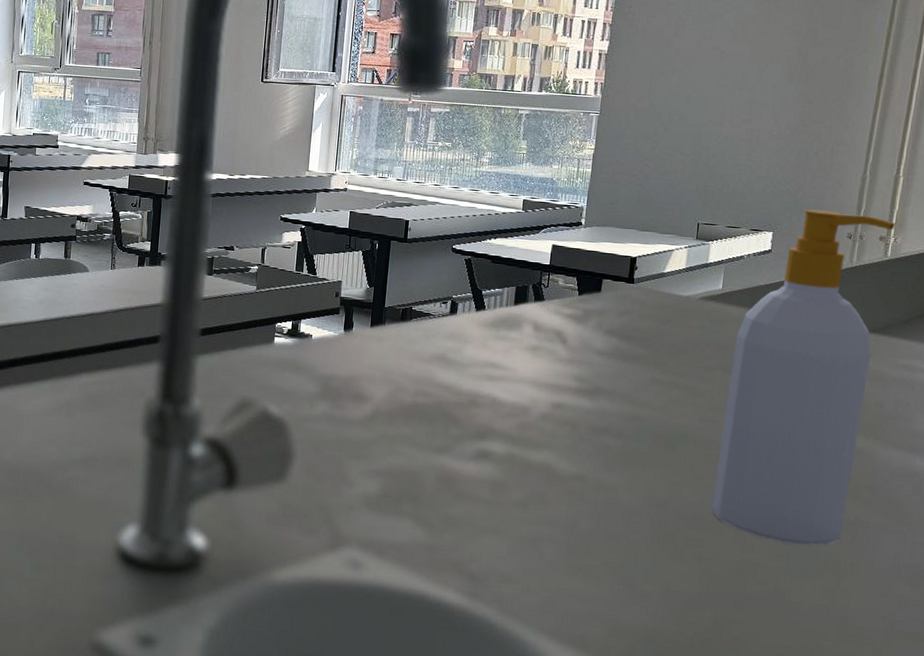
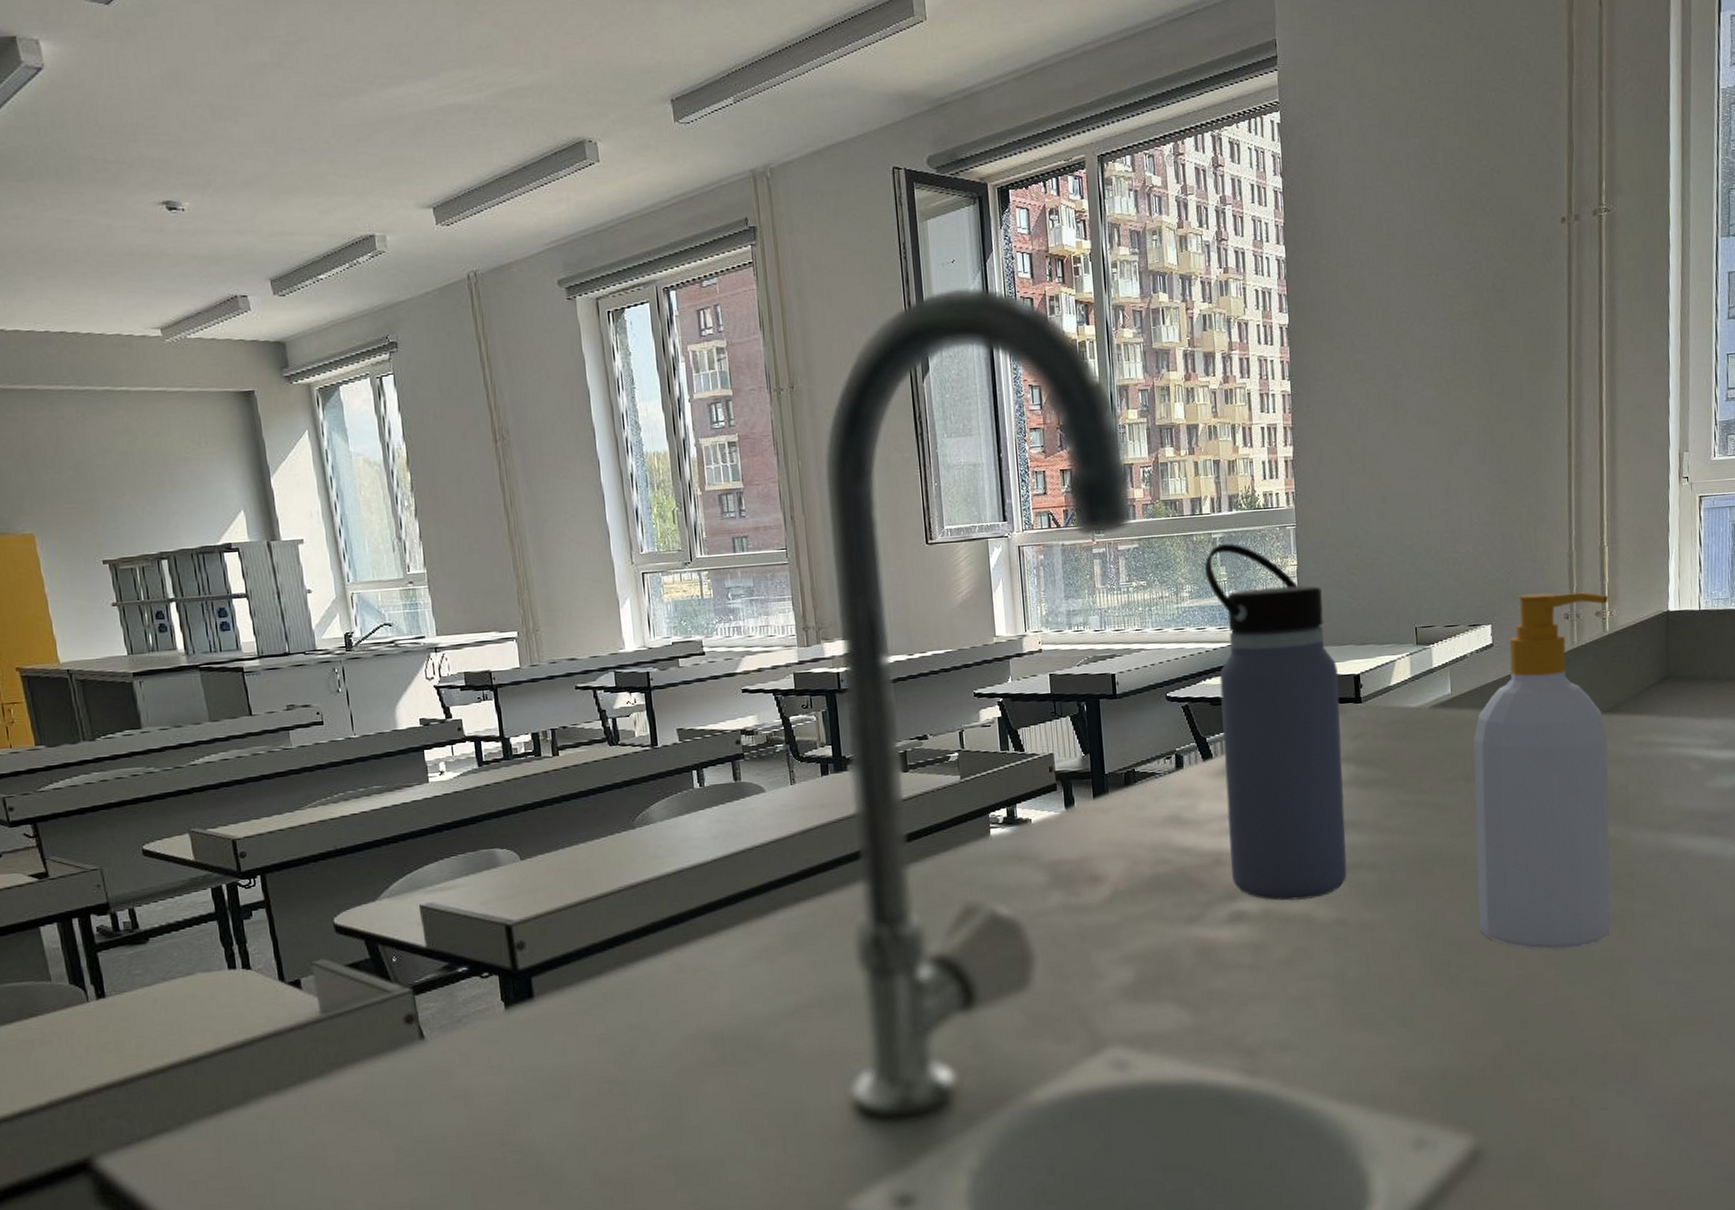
water bottle: none [484,119,617,452] -> present [1204,543,1347,901]

